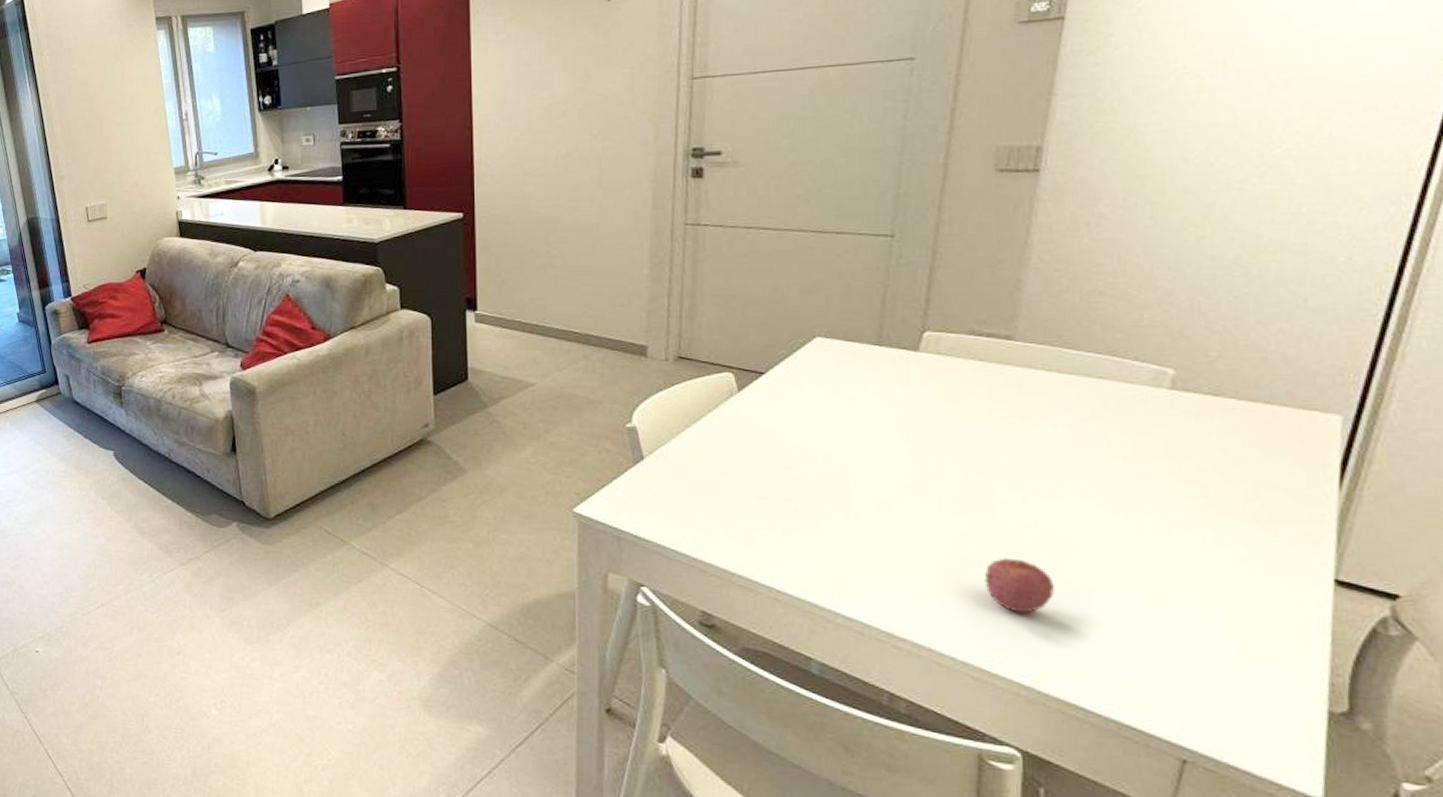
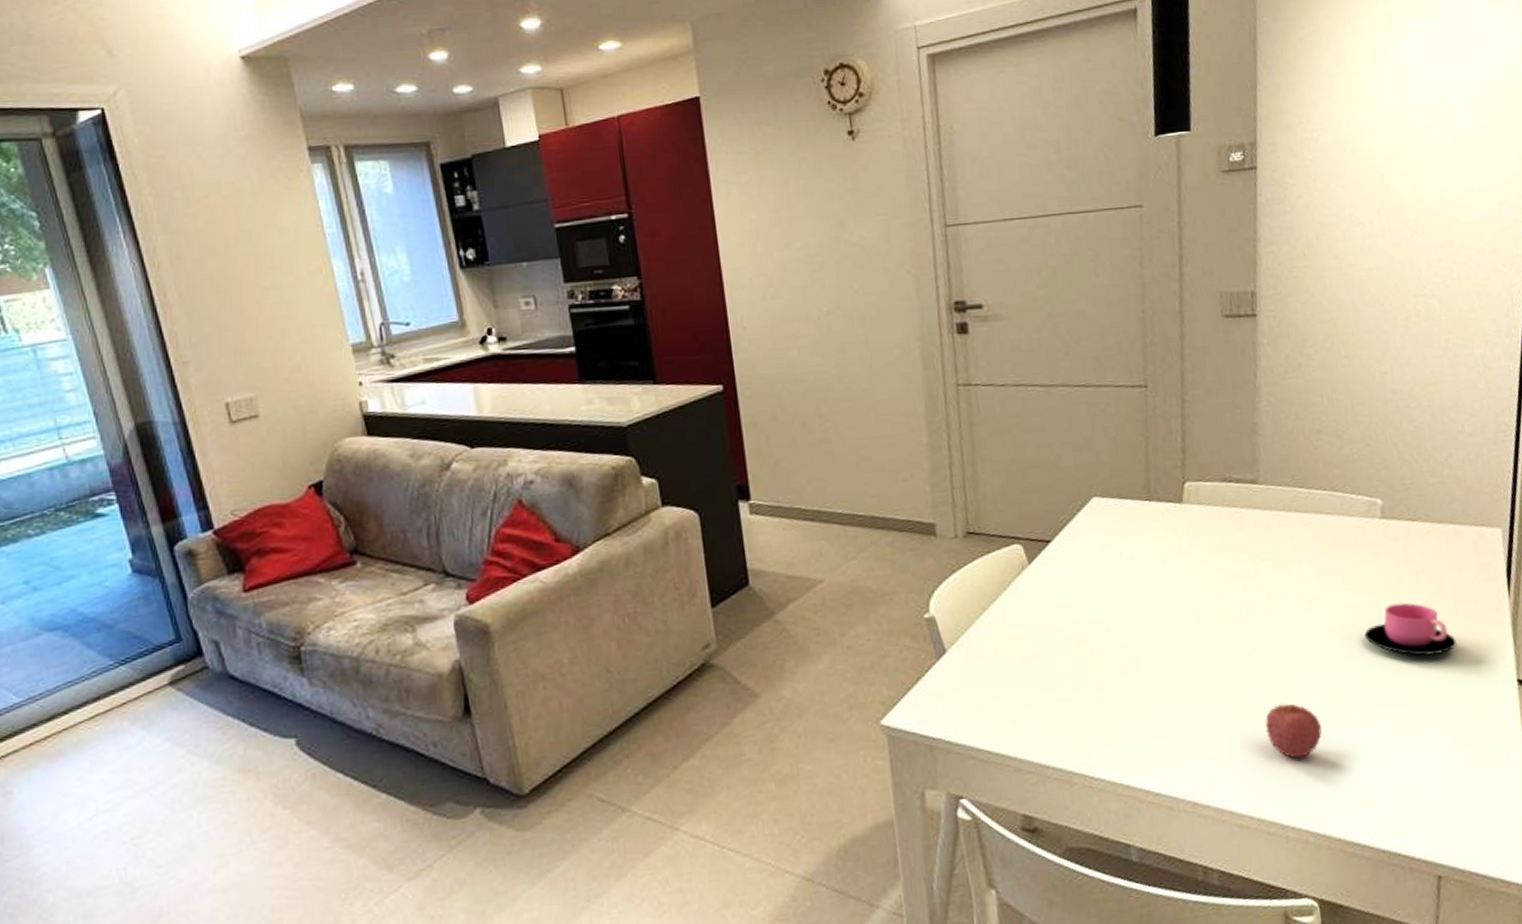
cup: none [1126,478,1253,539] -> present [1364,602,1457,656]

